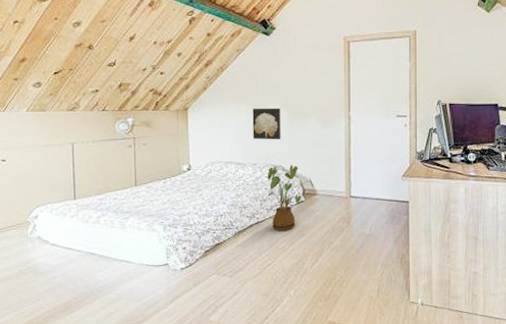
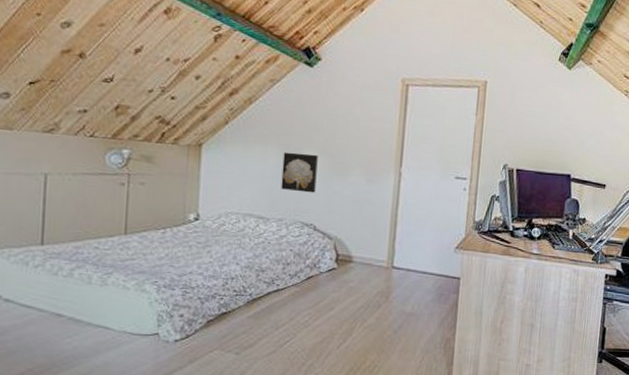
house plant: present [267,164,314,231] -> none [292,223,350,303]

